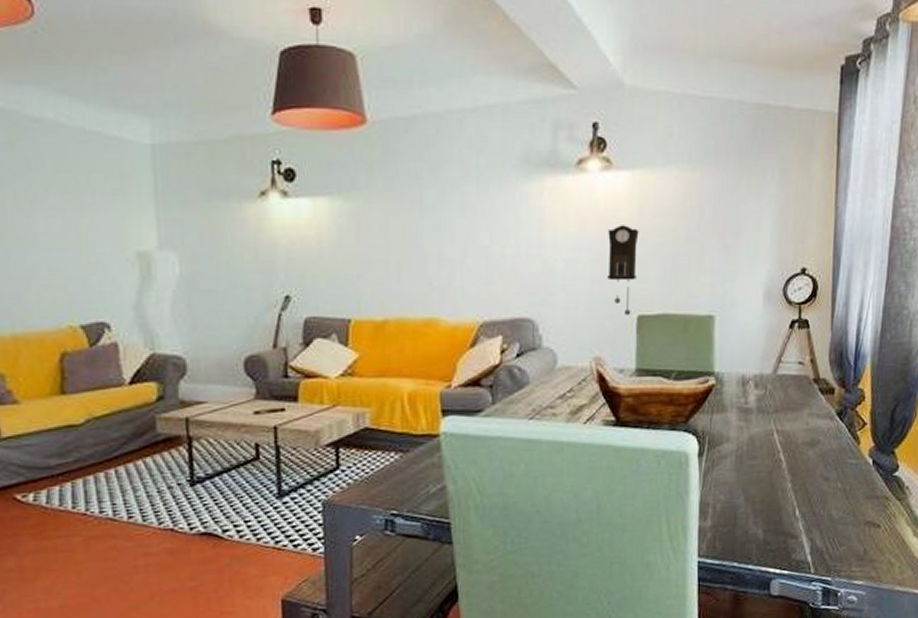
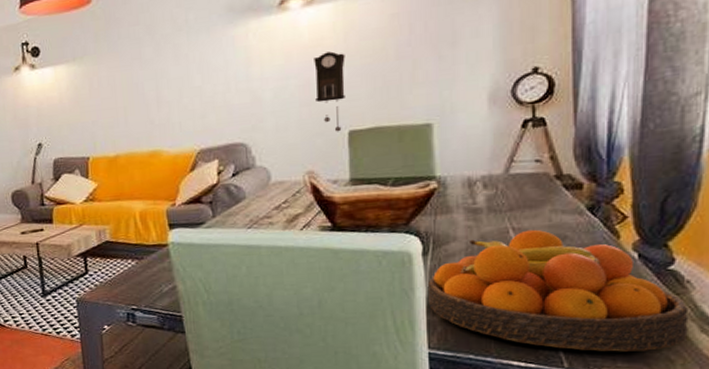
fruit bowl: none [700,432,906,556] -> present [427,229,689,352]

